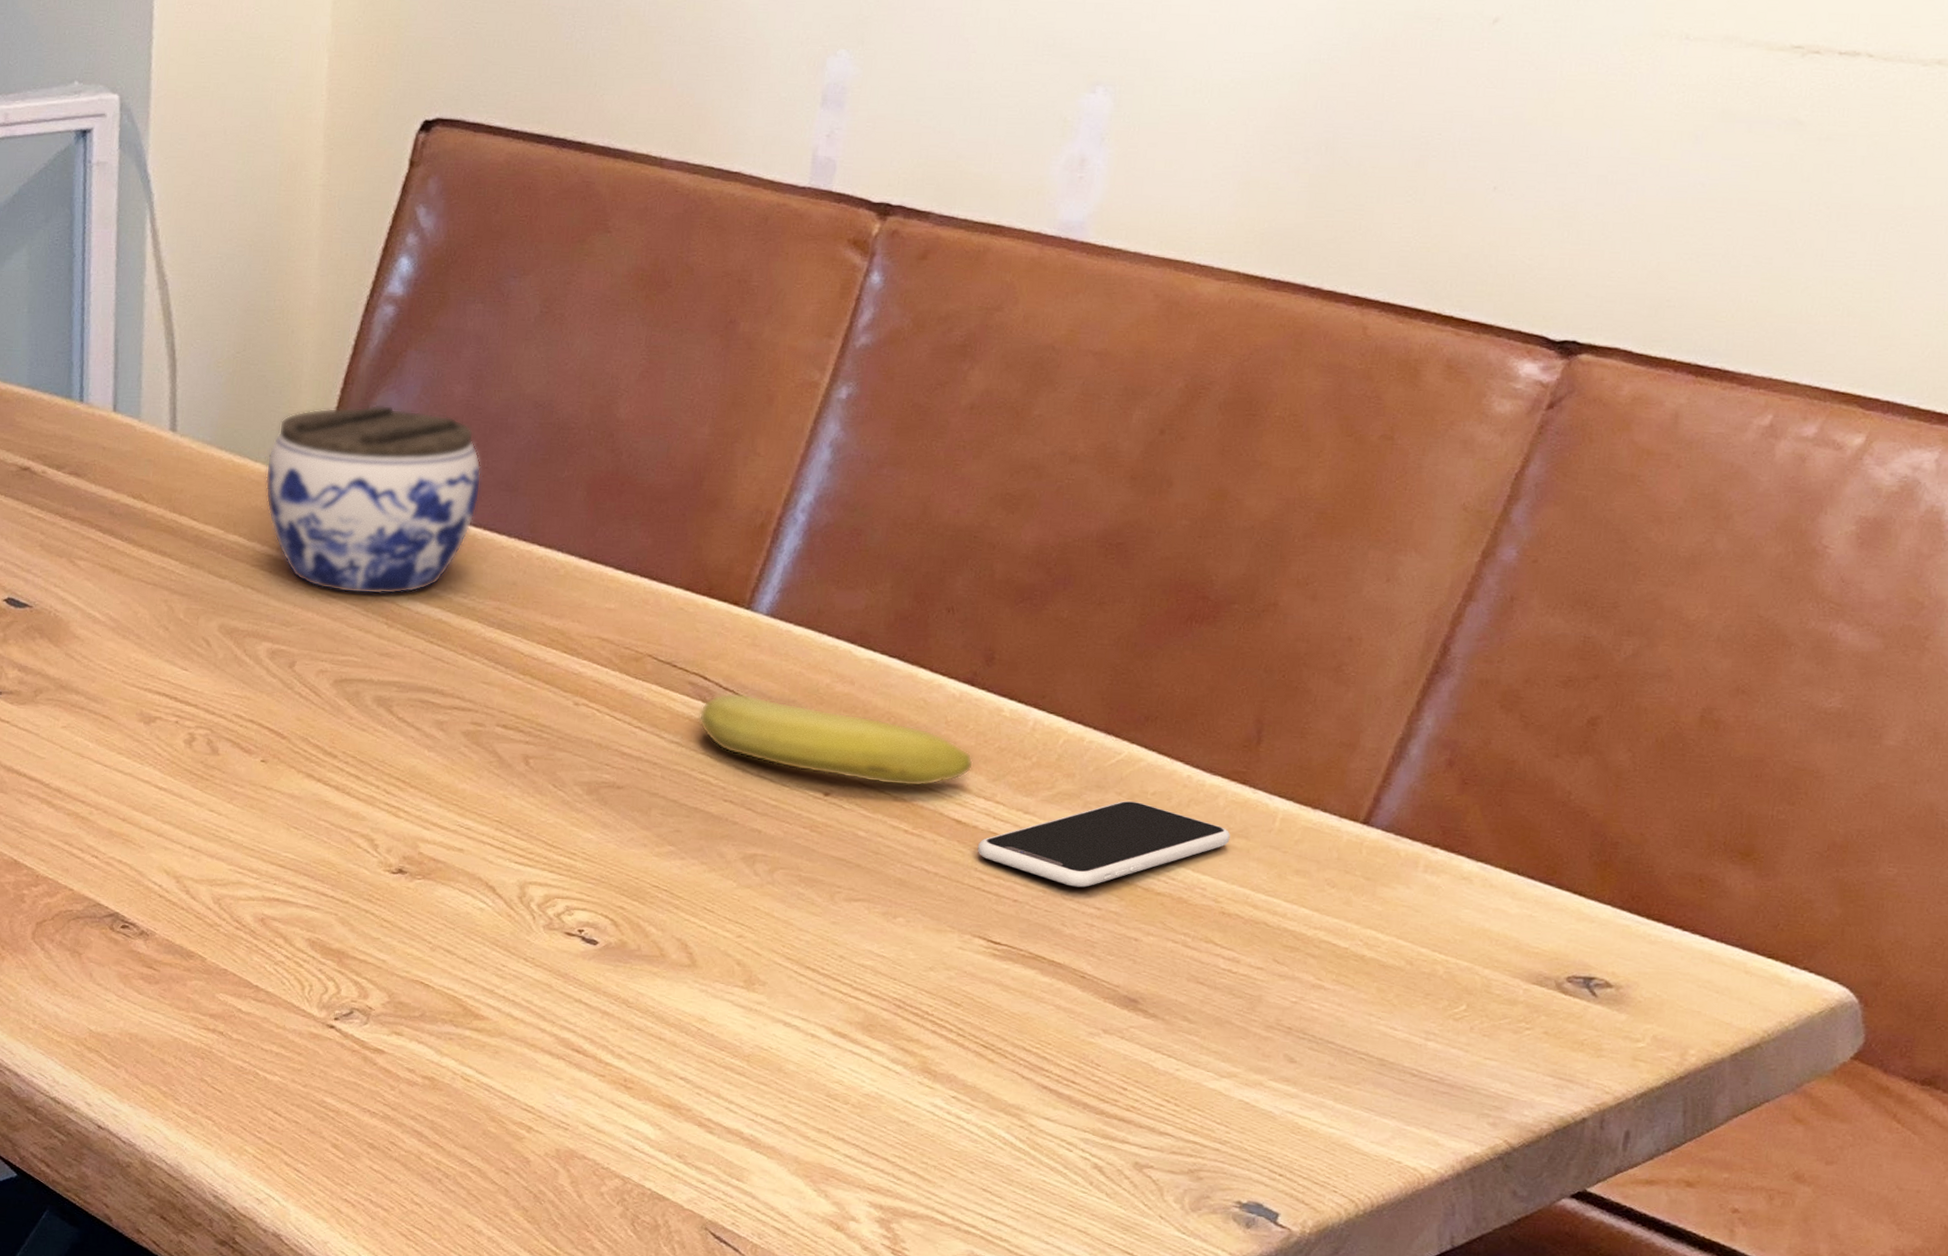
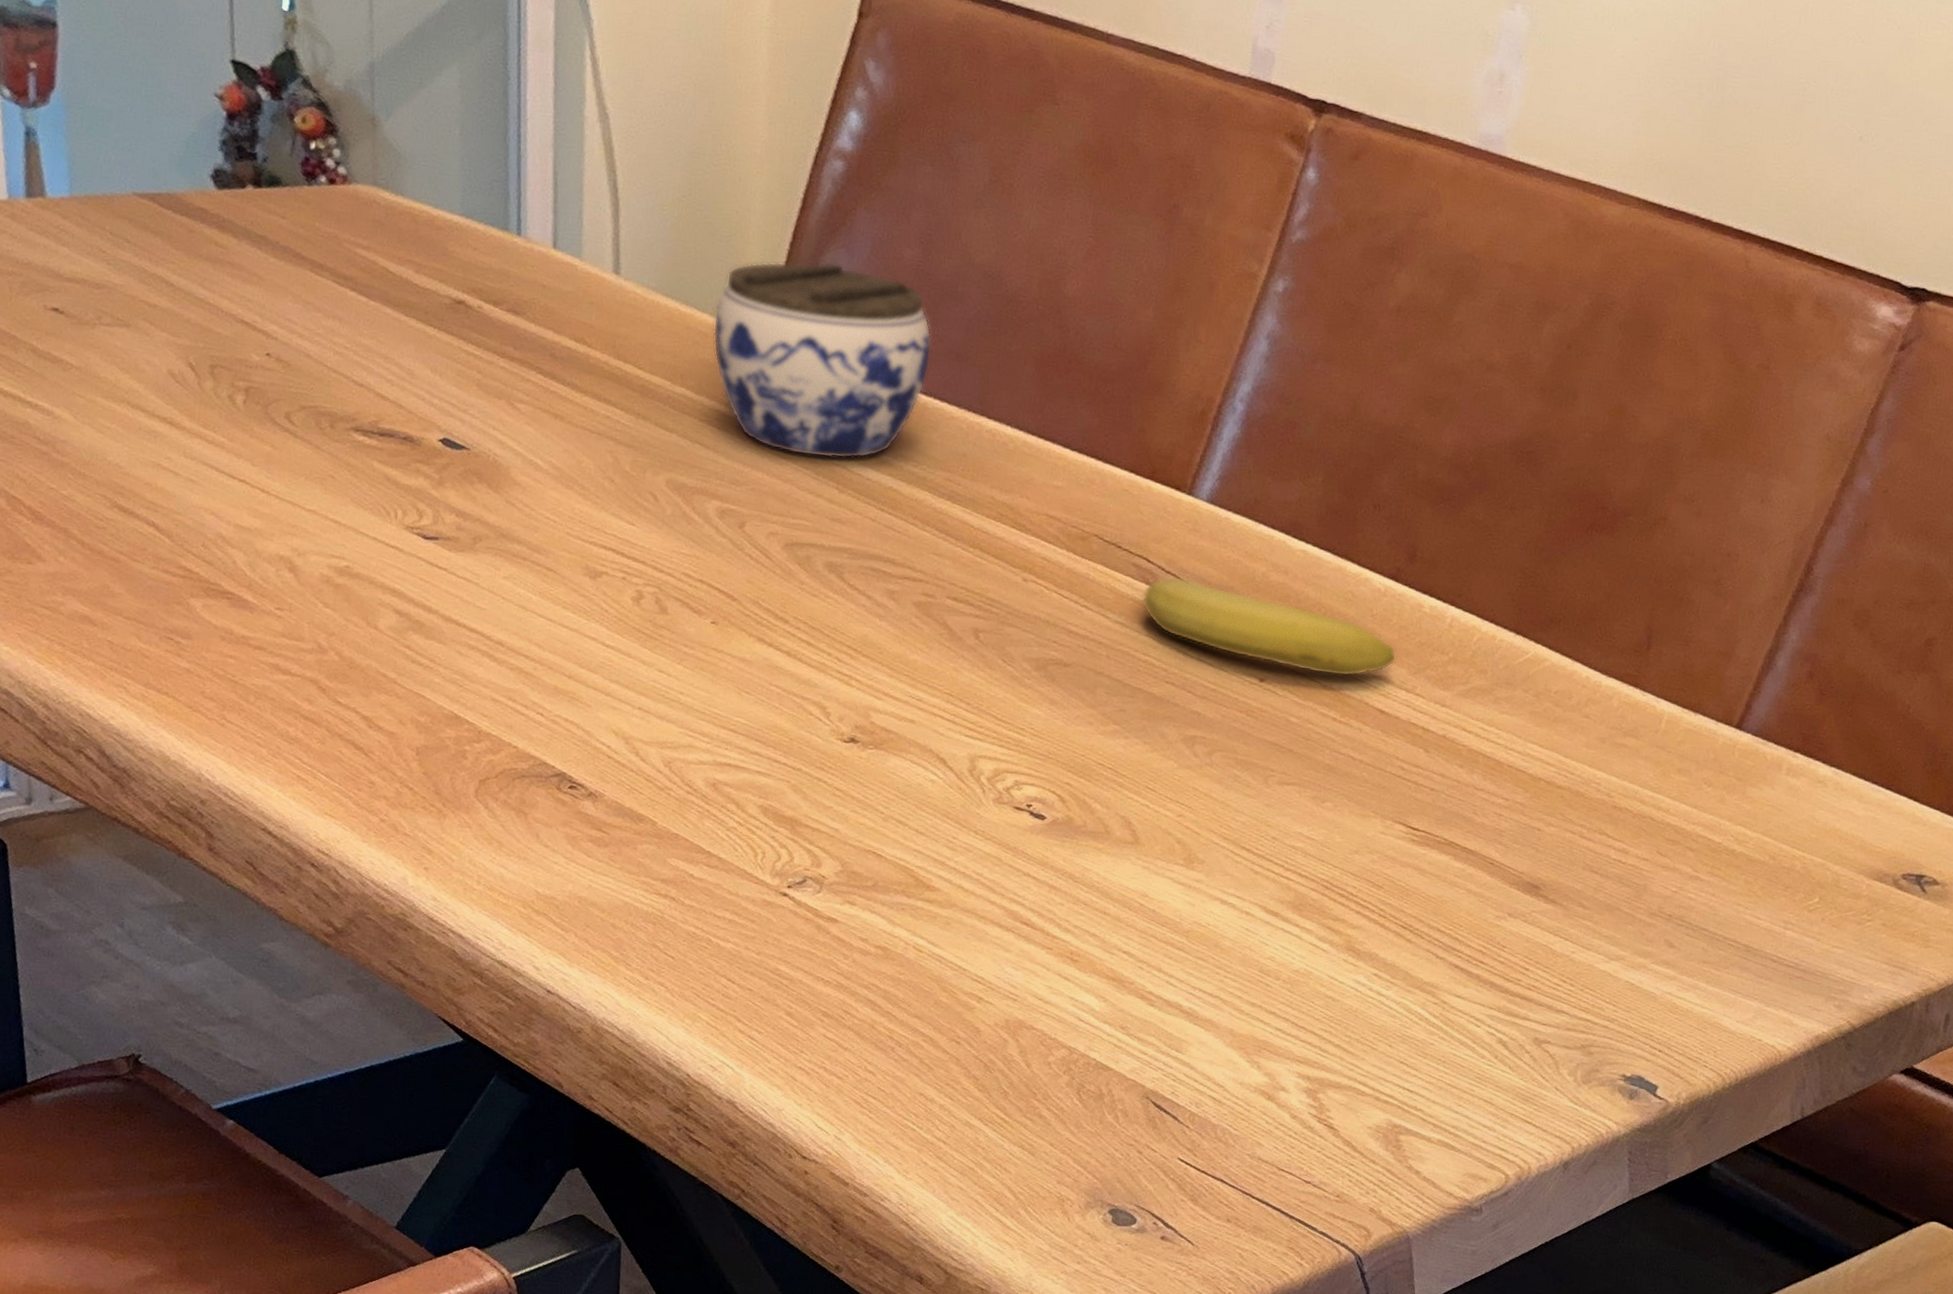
smartphone: present [977,800,1230,888] -> none [1399,698,1623,779]

